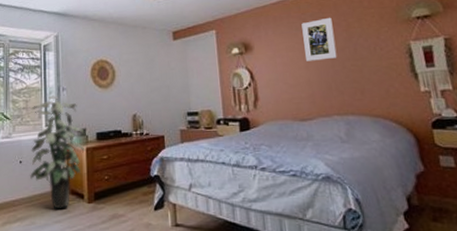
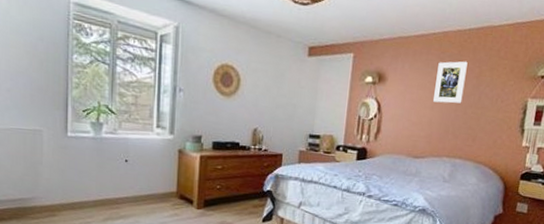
indoor plant: present [30,95,86,210] -> none [136,95,200,212]

